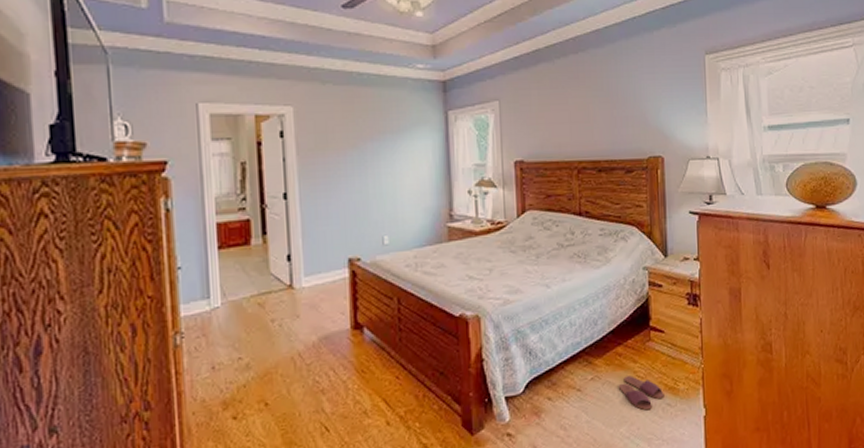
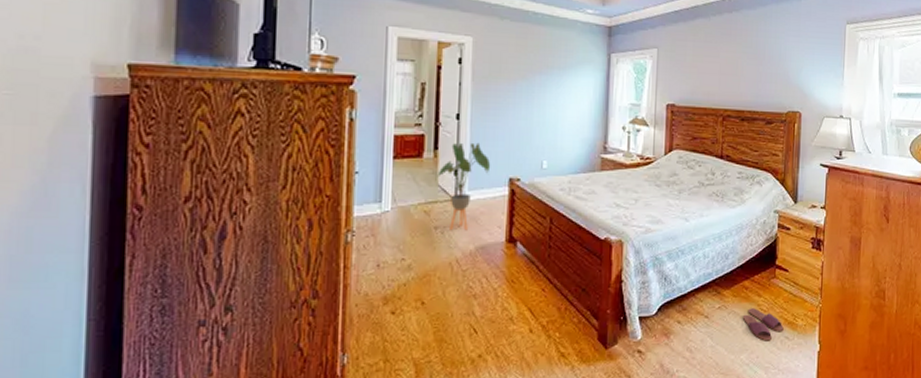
house plant: none [268,222,327,323] -> present [437,142,491,231]

